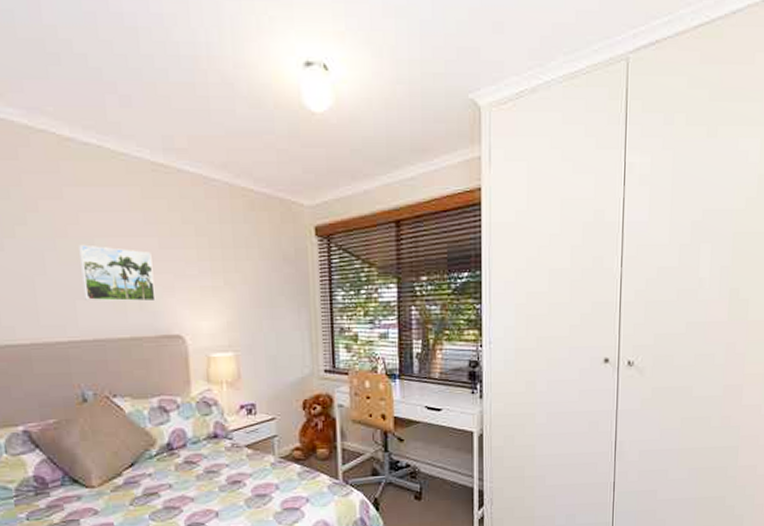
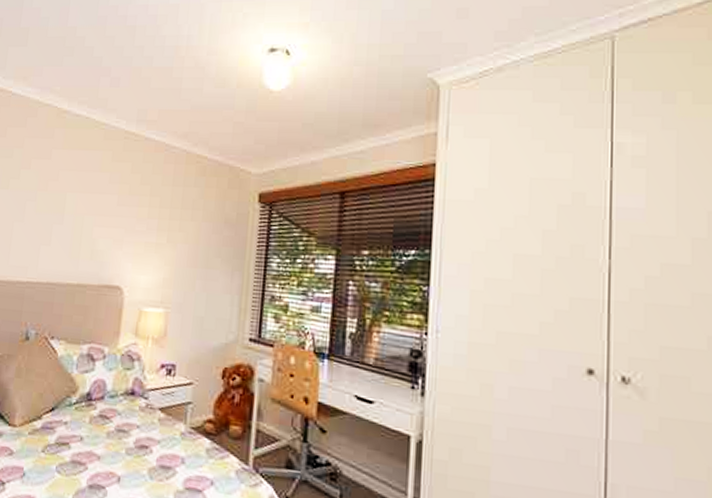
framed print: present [79,244,156,302] -> none [48,197,110,253]

